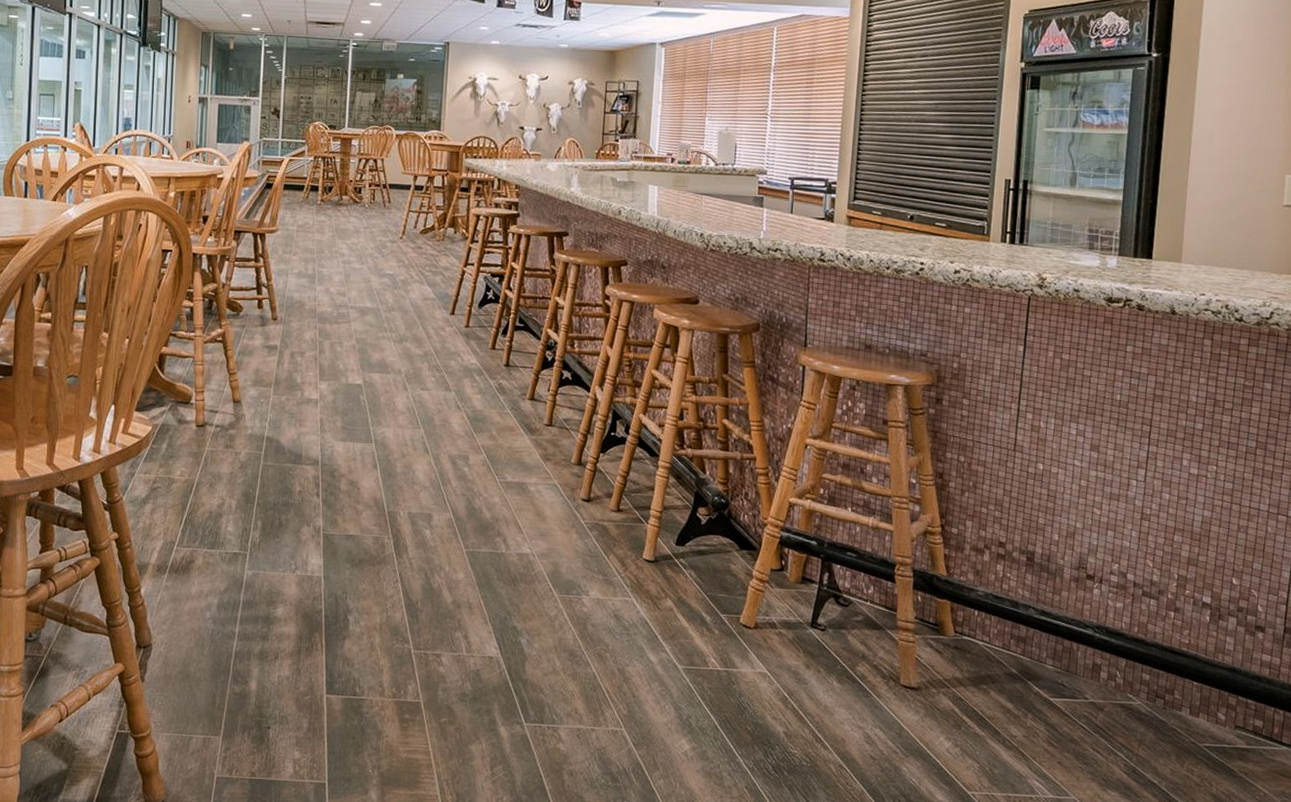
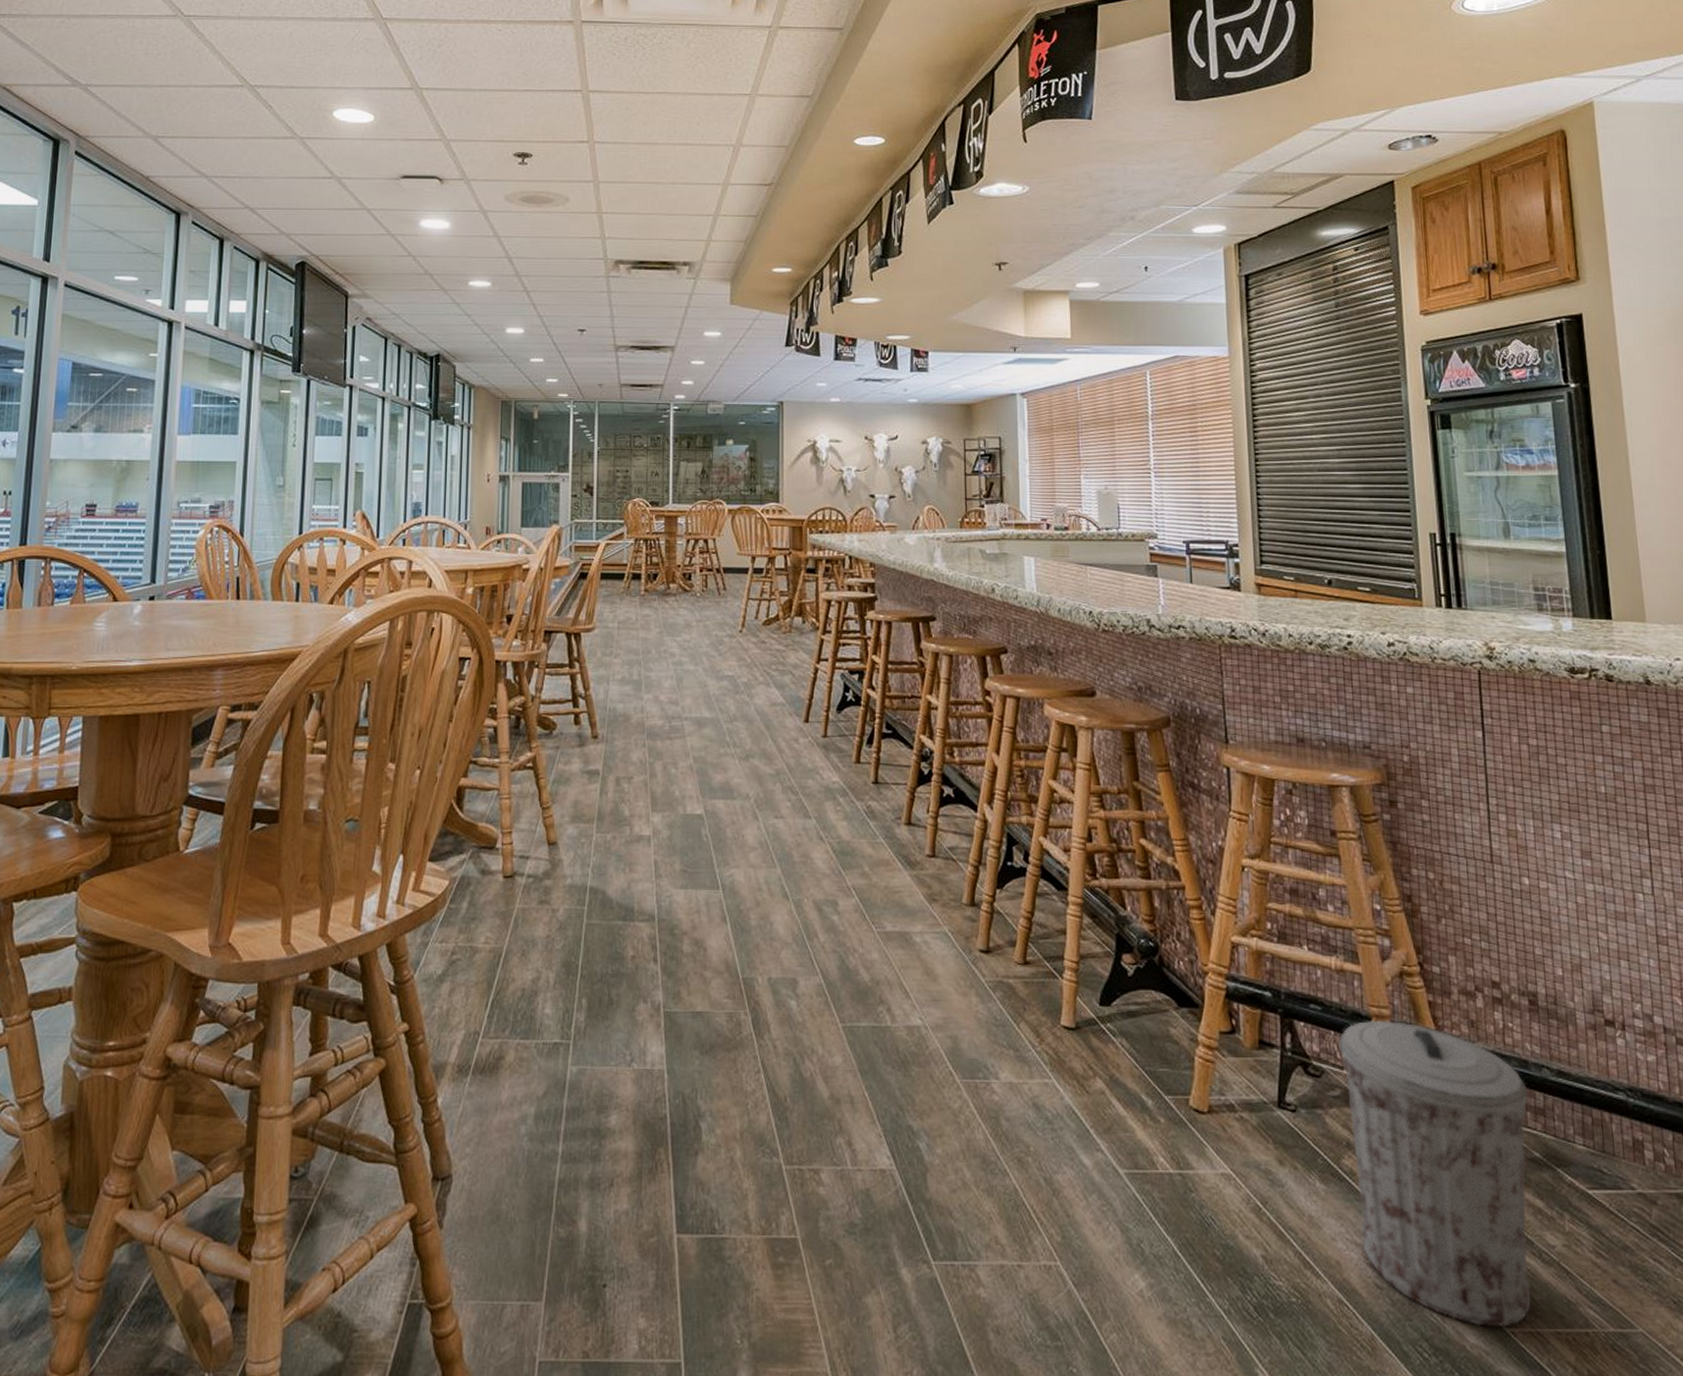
trash can: none [863,566,1015,791] -> present [1339,1020,1532,1328]

